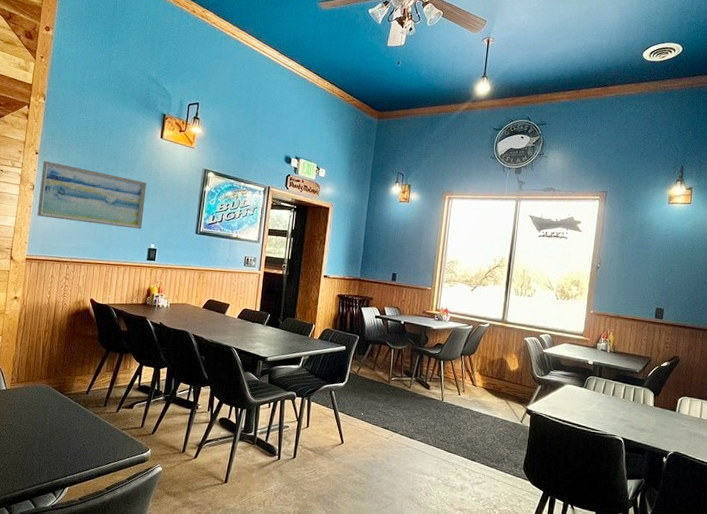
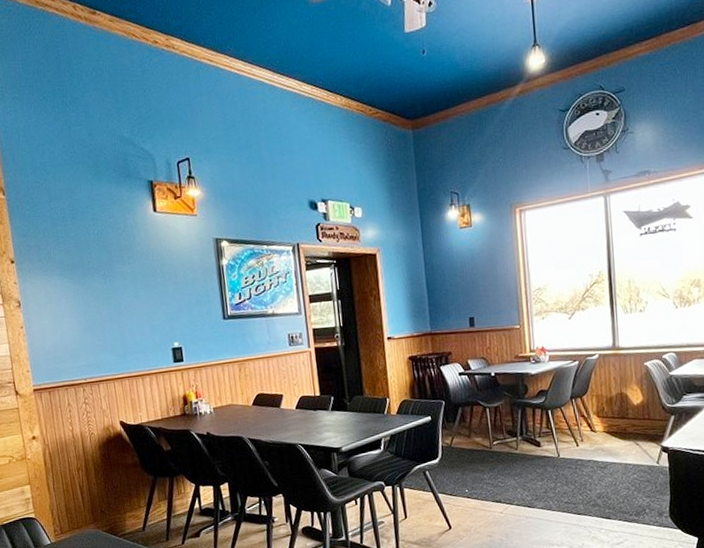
wall art: present [37,160,147,229] -> none [22,268,158,337]

